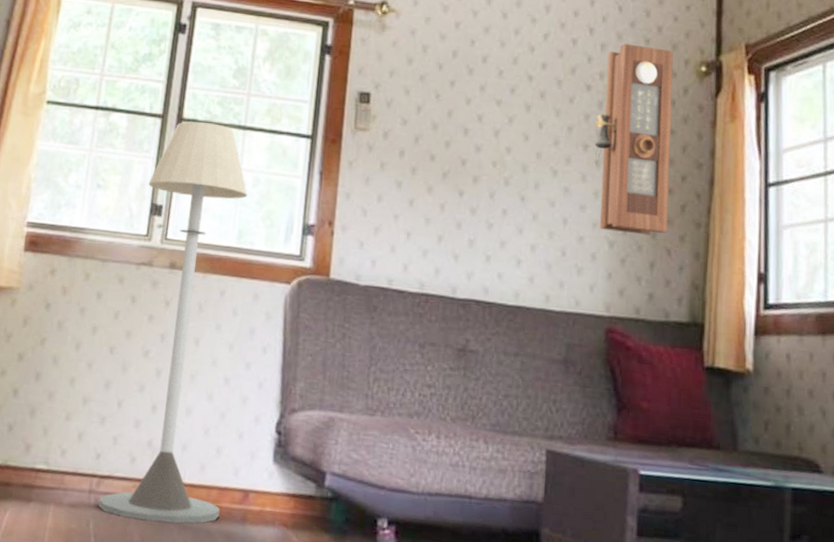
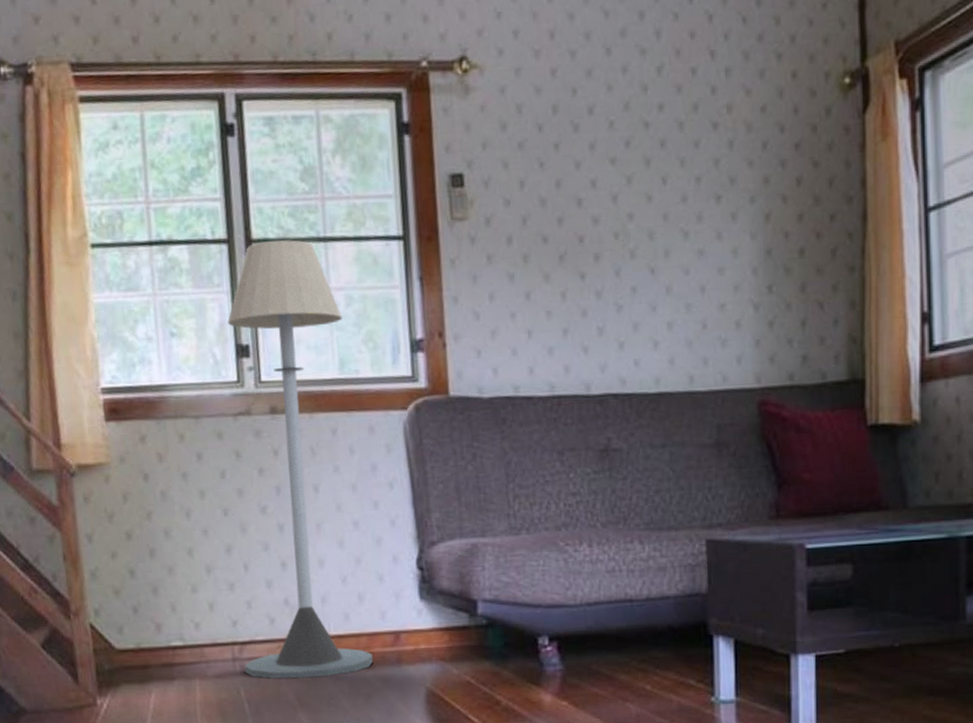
pendulum clock: present [594,43,674,235] -> none [725,63,818,292]

